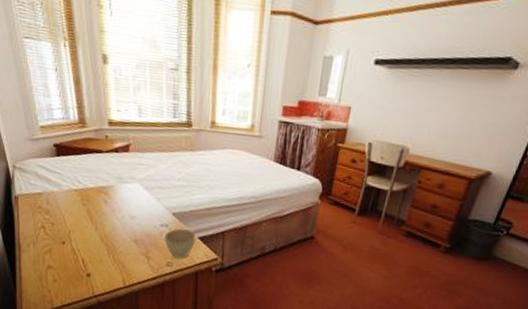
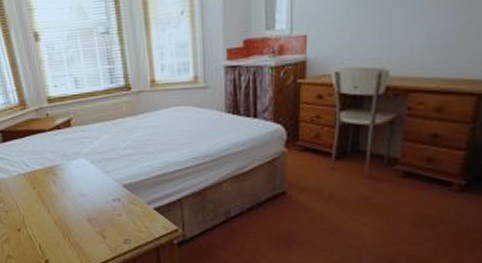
cup: present [164,228,197,259] -> none [118,201,152,234]

